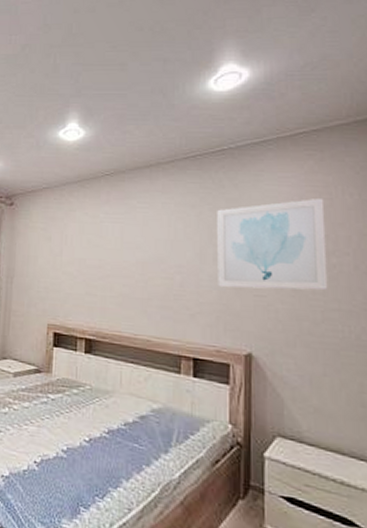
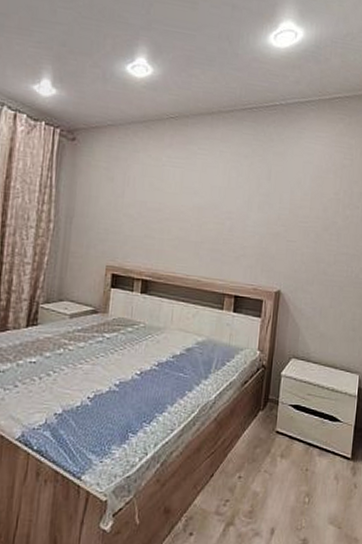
wall art: present [217,197,328,291] -> none [260,157,347,238]

